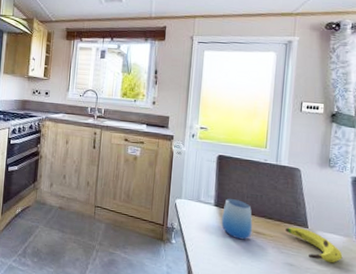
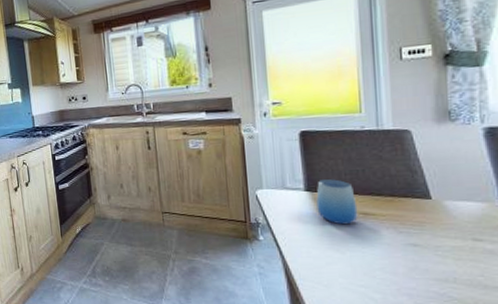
banana: present [285,227,343,264] -> none [400,200,484,237]

